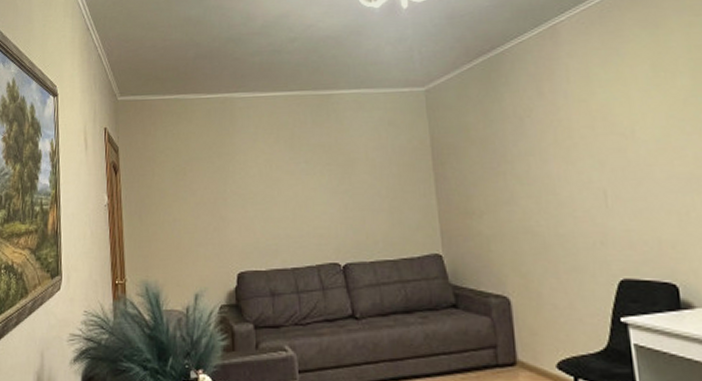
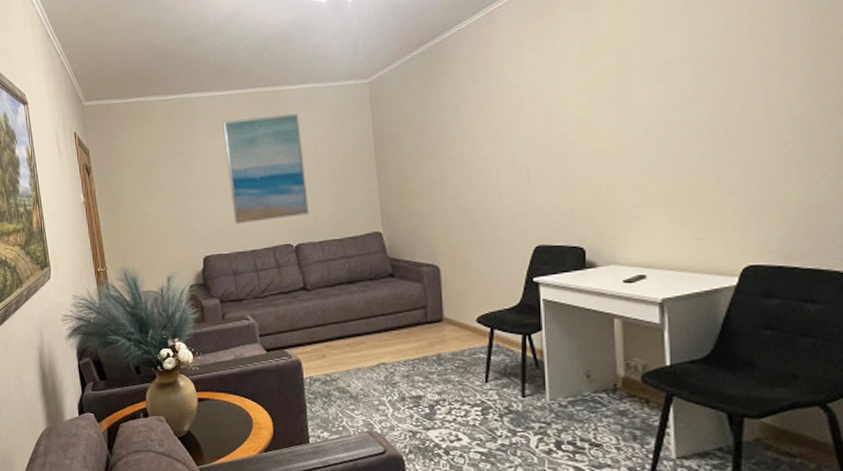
wall art: none [266,120,359,238] -> present [222,114,309,225]

